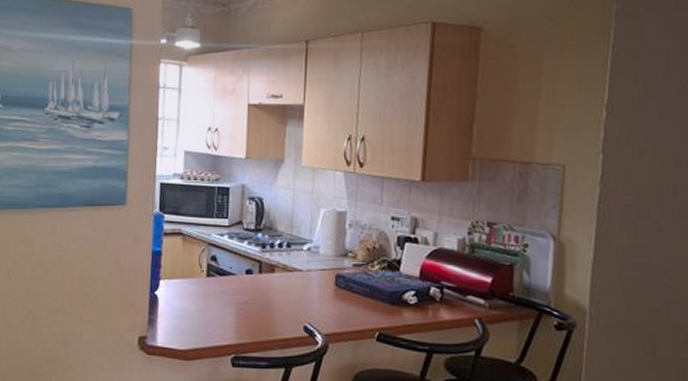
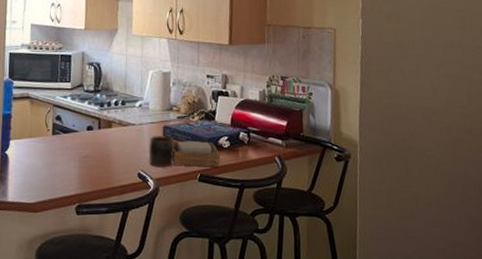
mug: none [317,284,348,322] -> present [148,135,174,167]
napkin holder: none [345,293,404,326] -> present [172,140,220,167]

